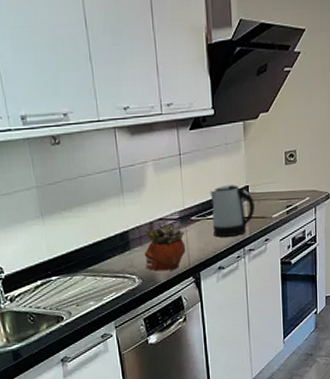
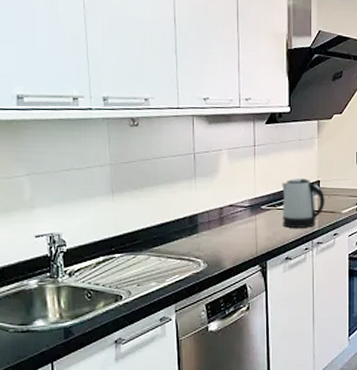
succulent planter: present [144,222,186,271] -> none [211,209,254,257]

